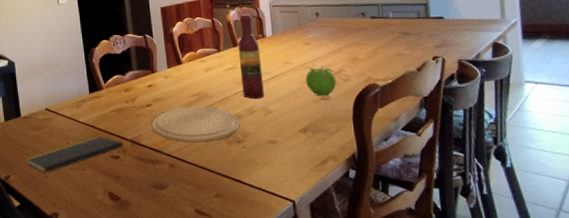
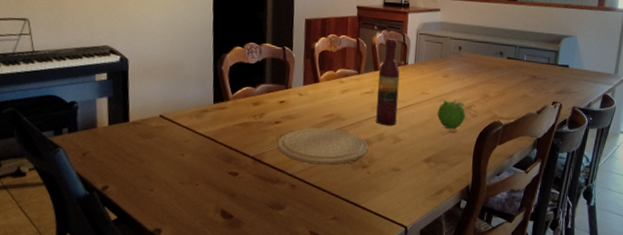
notepad: present [26,136,127,174] -> none [129,150,246,186]

